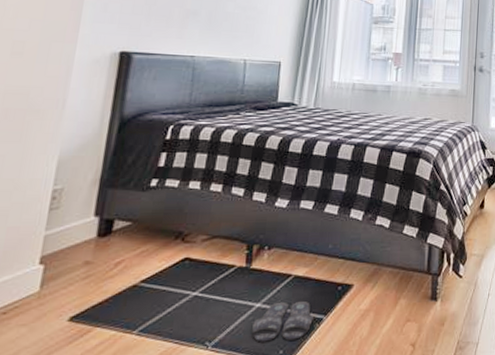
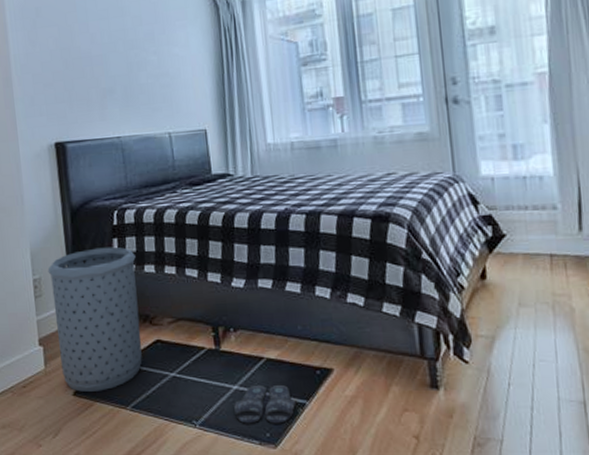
laundry basket: none [61,160,183,316] -> present [47,246,142,392]

